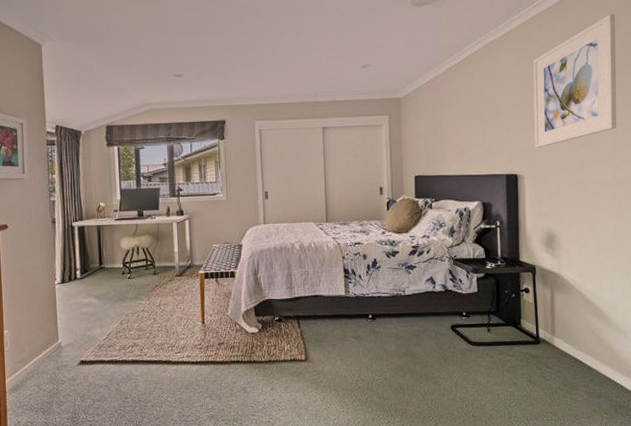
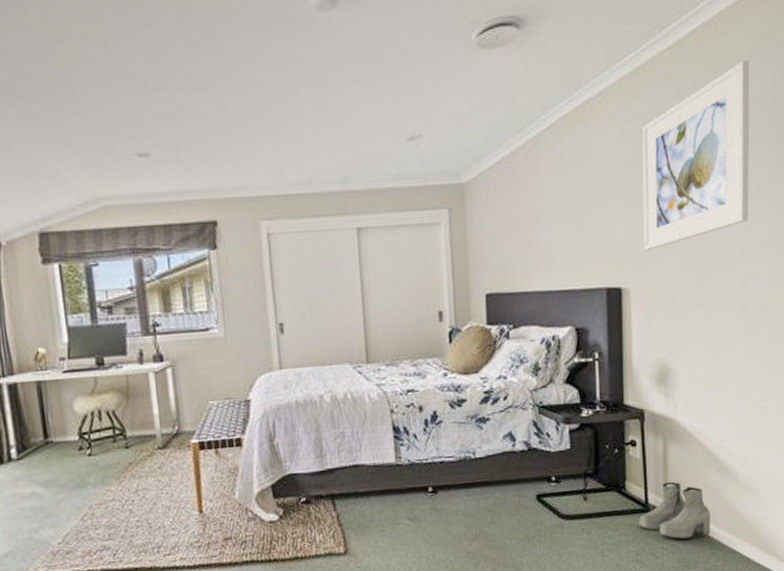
boots: none [532,321,590,367] -> present [639,481,711,539]

